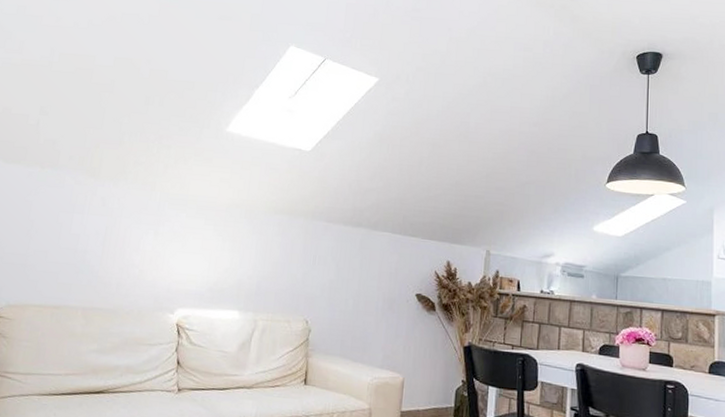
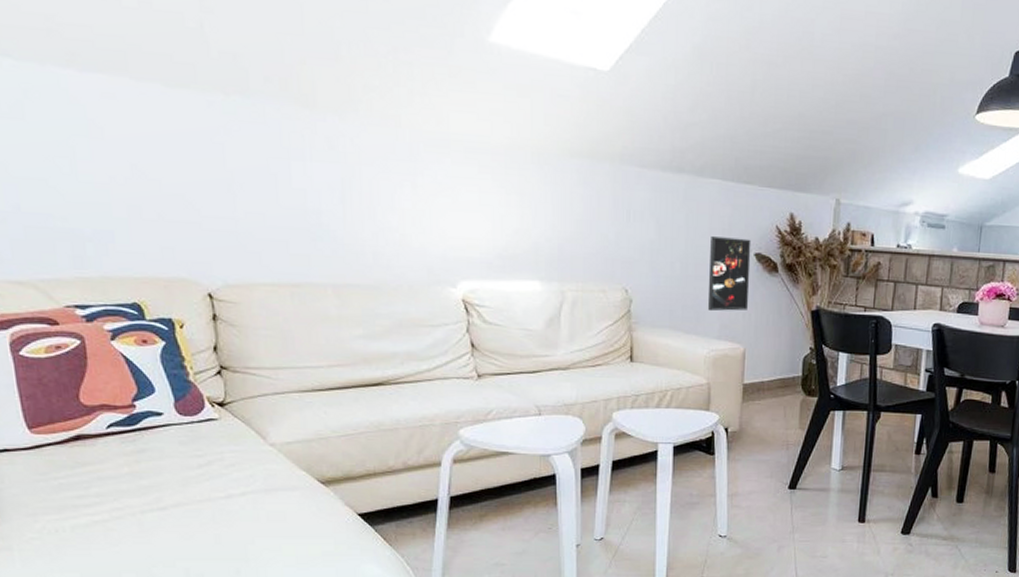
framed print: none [373,279,414,344] -> present [707,236,752,312]

